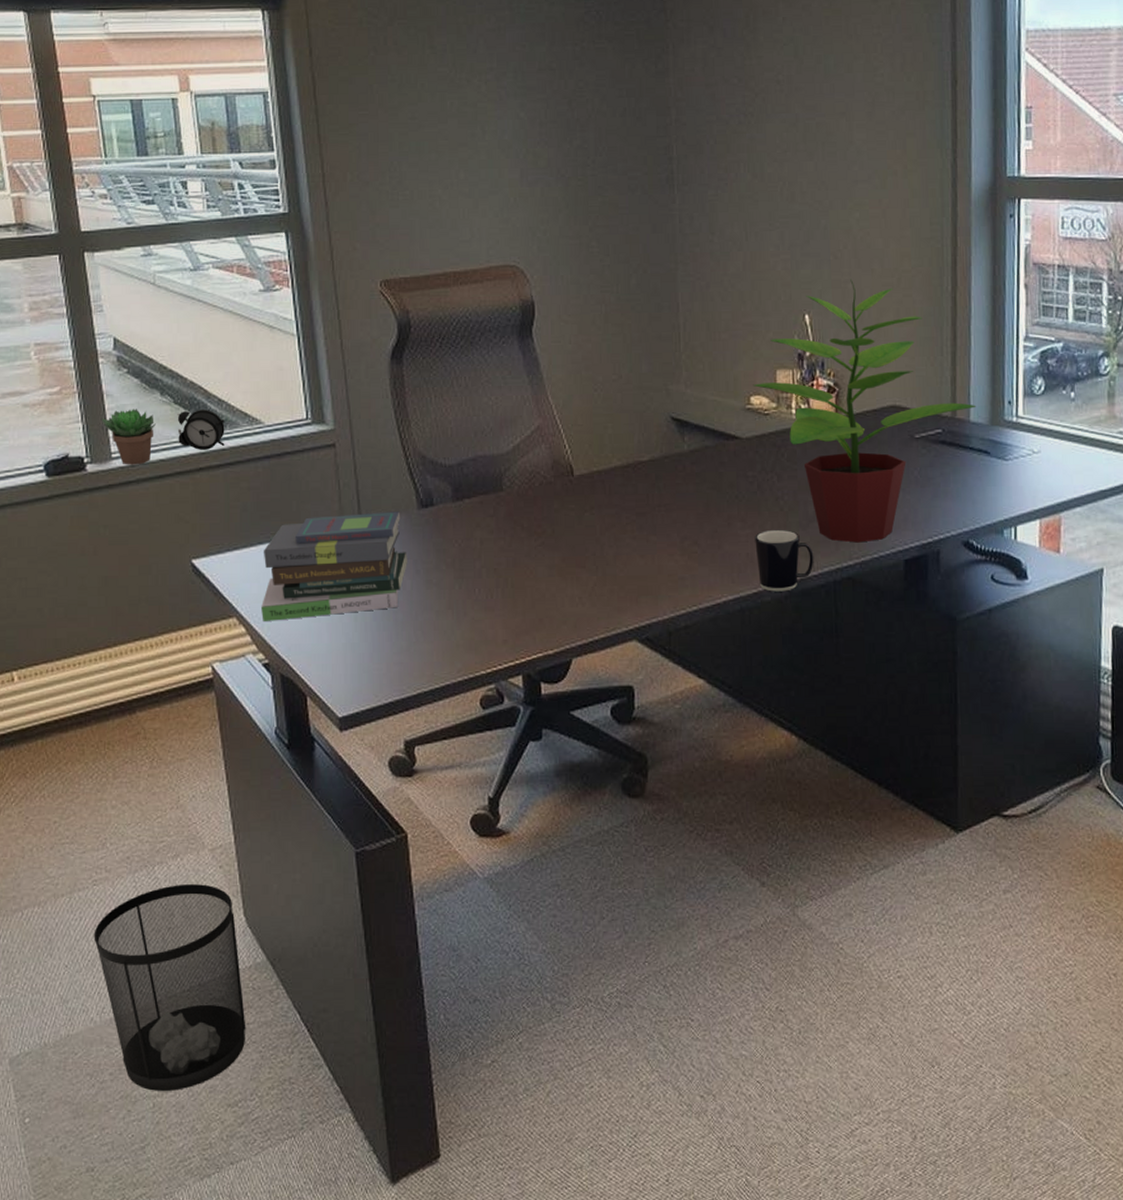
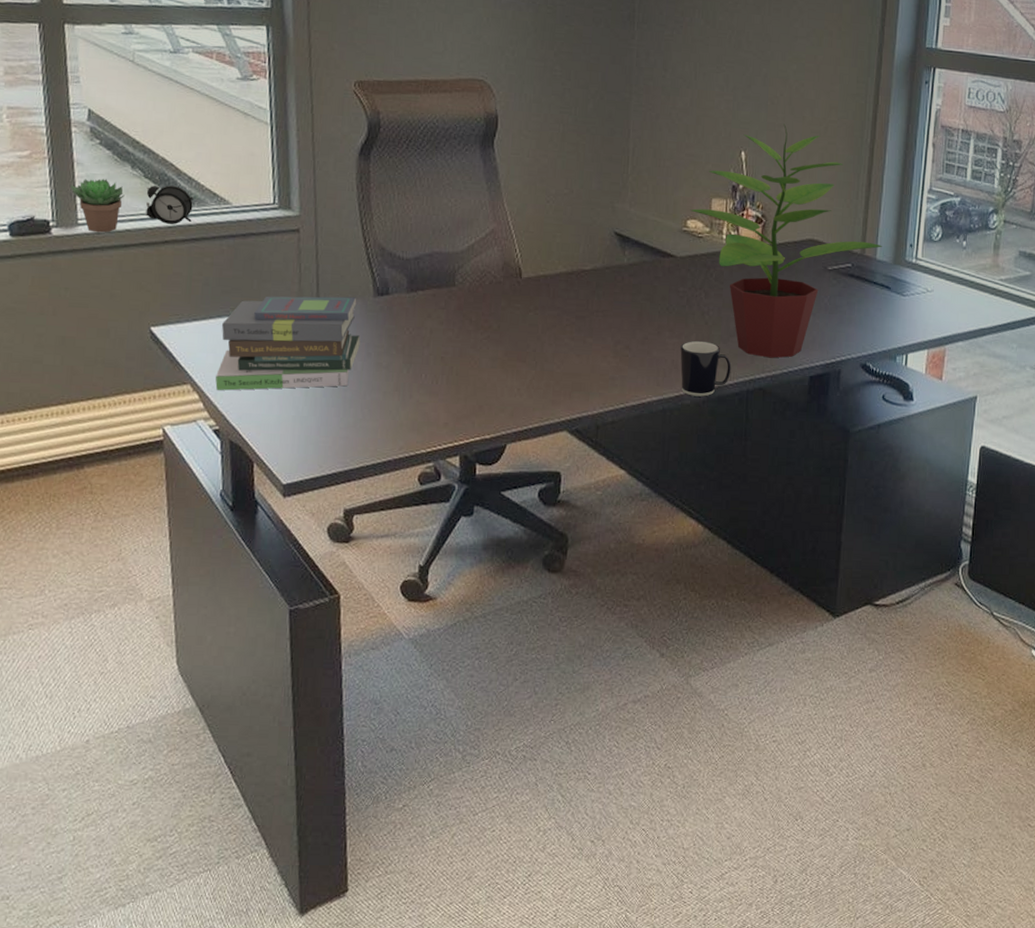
waste bin: present [94,884,246,1091] -> none [25,632,171,825]

